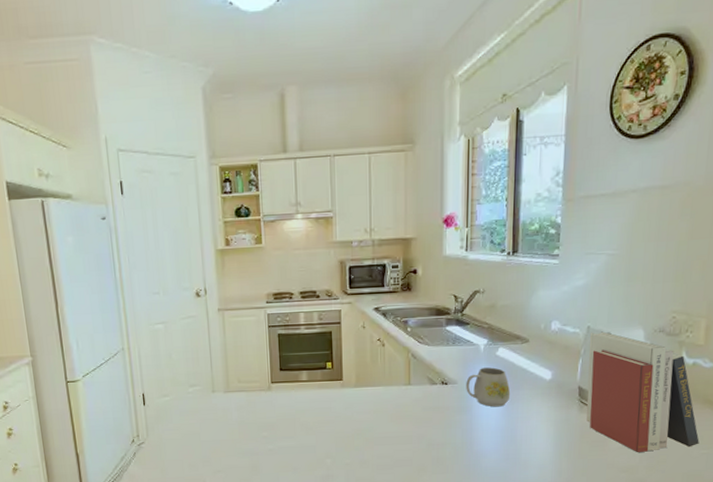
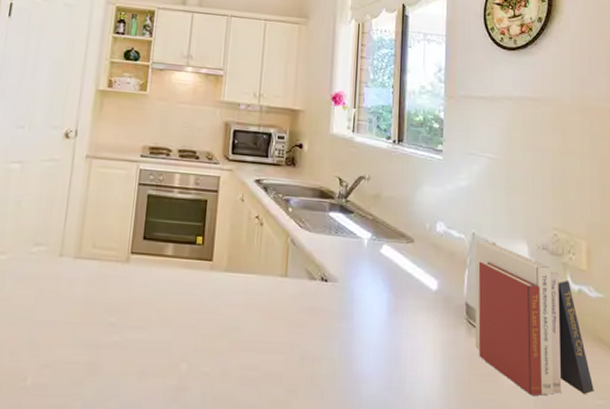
mug: present [466,367,511,407] -> none [347,266,395,318]

